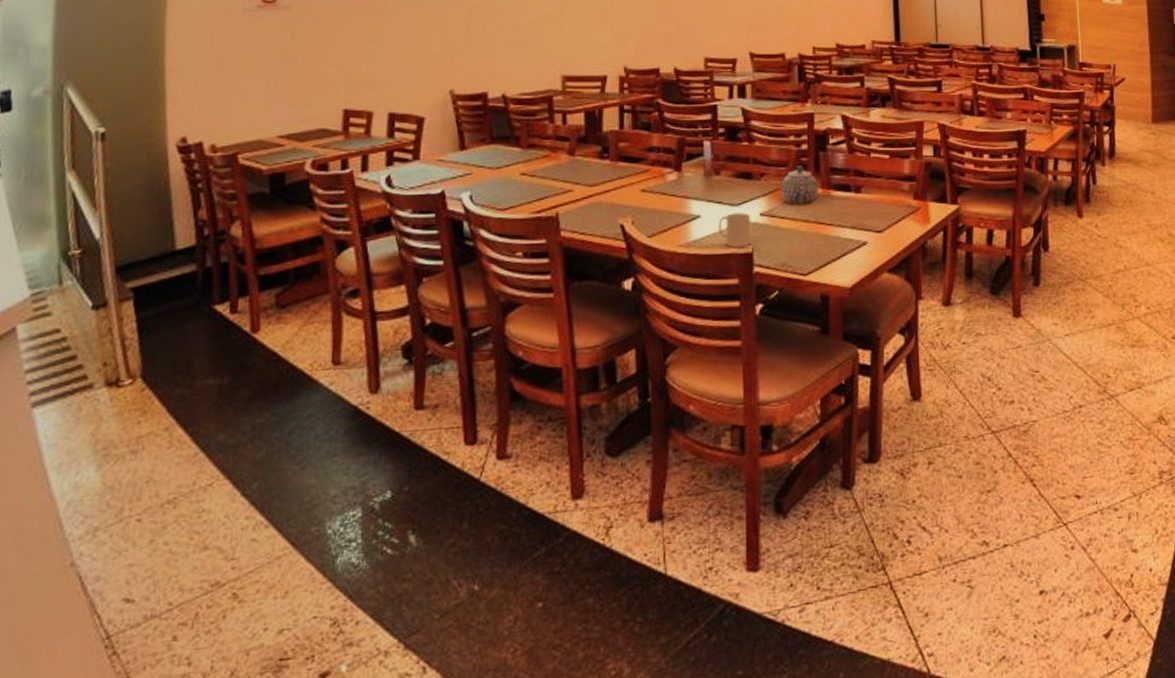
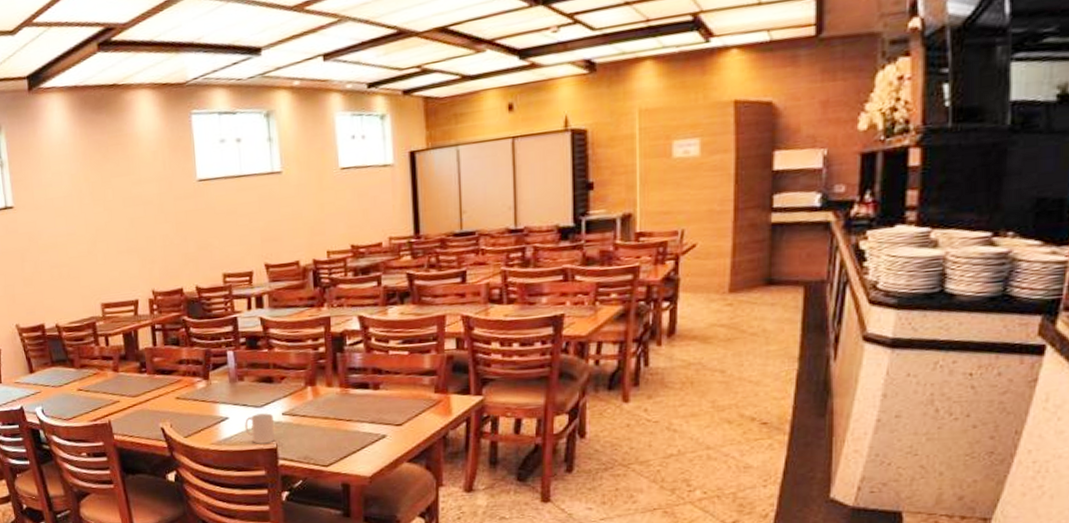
teapot: present [781,166,818,207] -> none [300,367,337,406]

